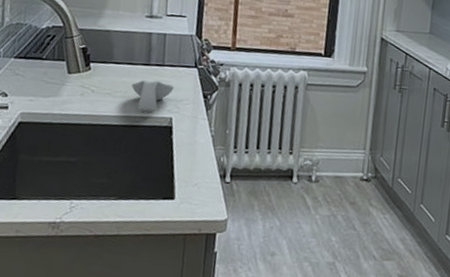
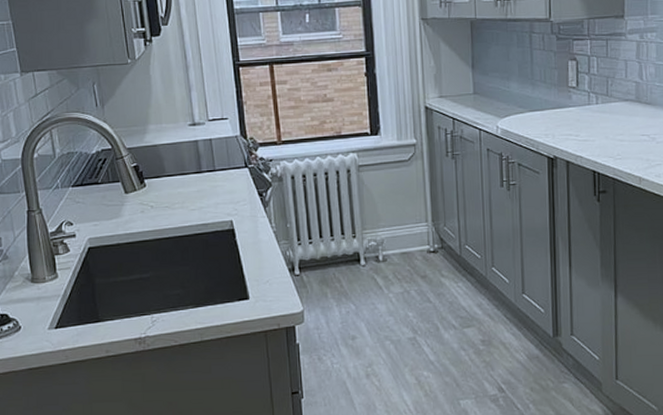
spoon rest: present [131,80,175,111] -> none [187,186,229,218]

